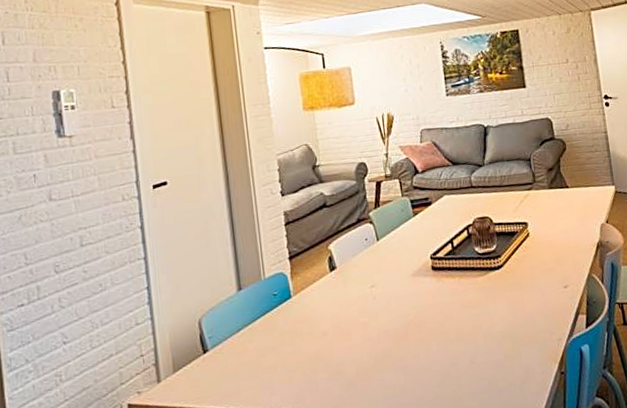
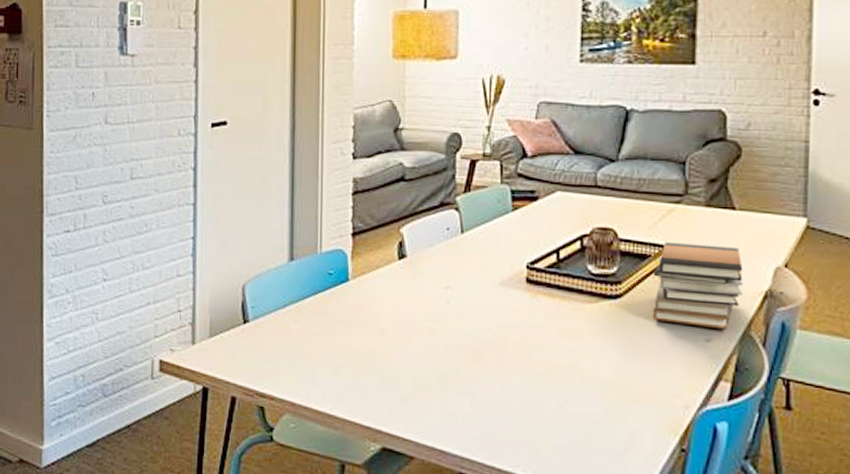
book stack: none [521,215,583,280] -> present [653,241,743,330]

